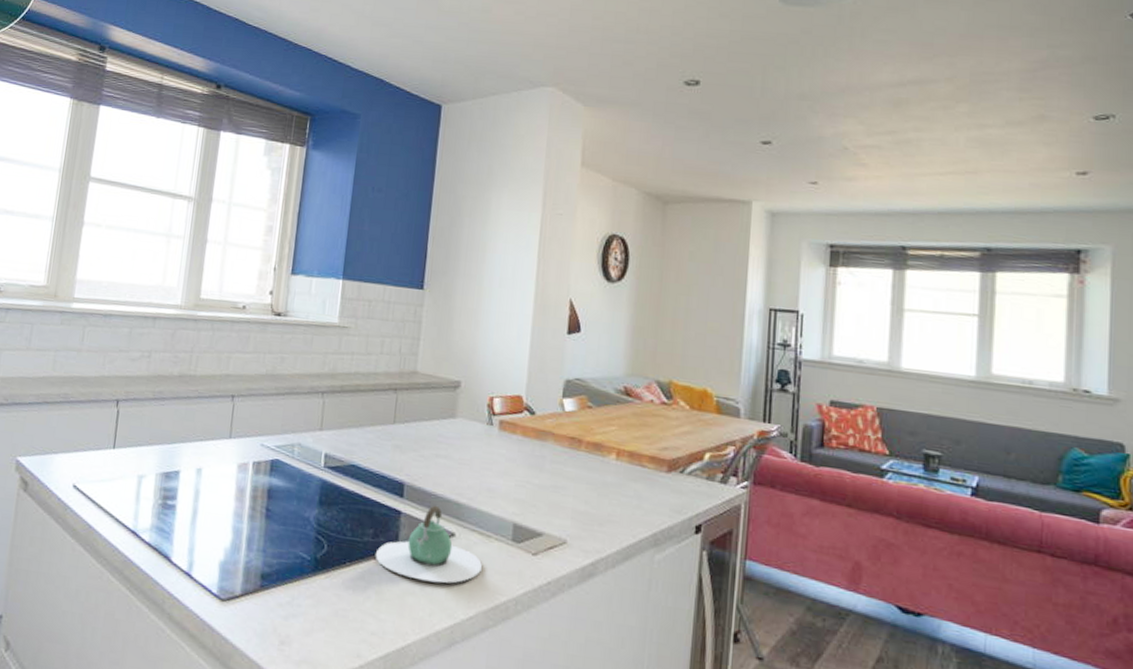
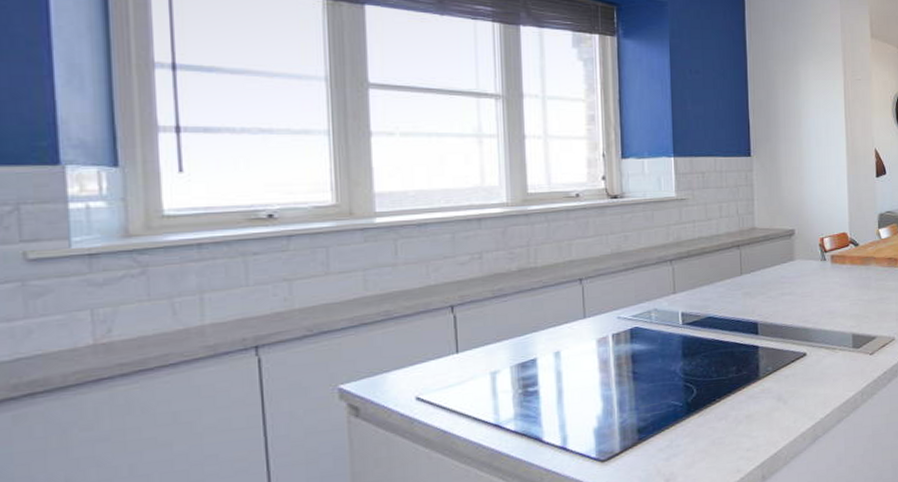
teapot: present [375,505,482,584] -> none [740,334,831,398]

